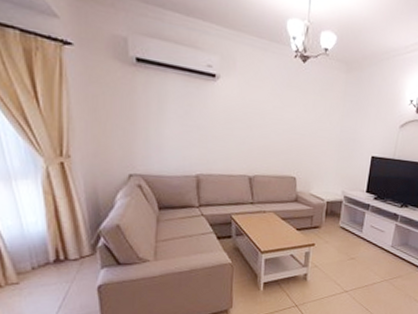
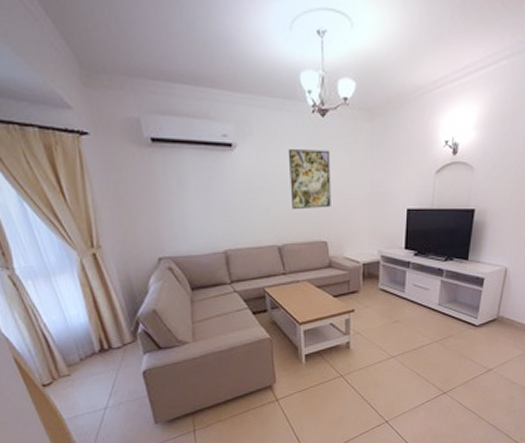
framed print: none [266,87,308,146] -> present [288,149,331,210]

